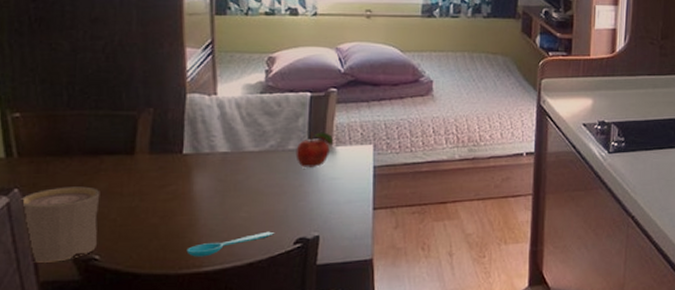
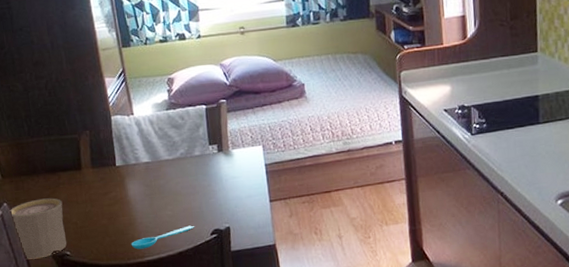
fruit: present [295,132,333,167] -> none [201,138,229,170]

